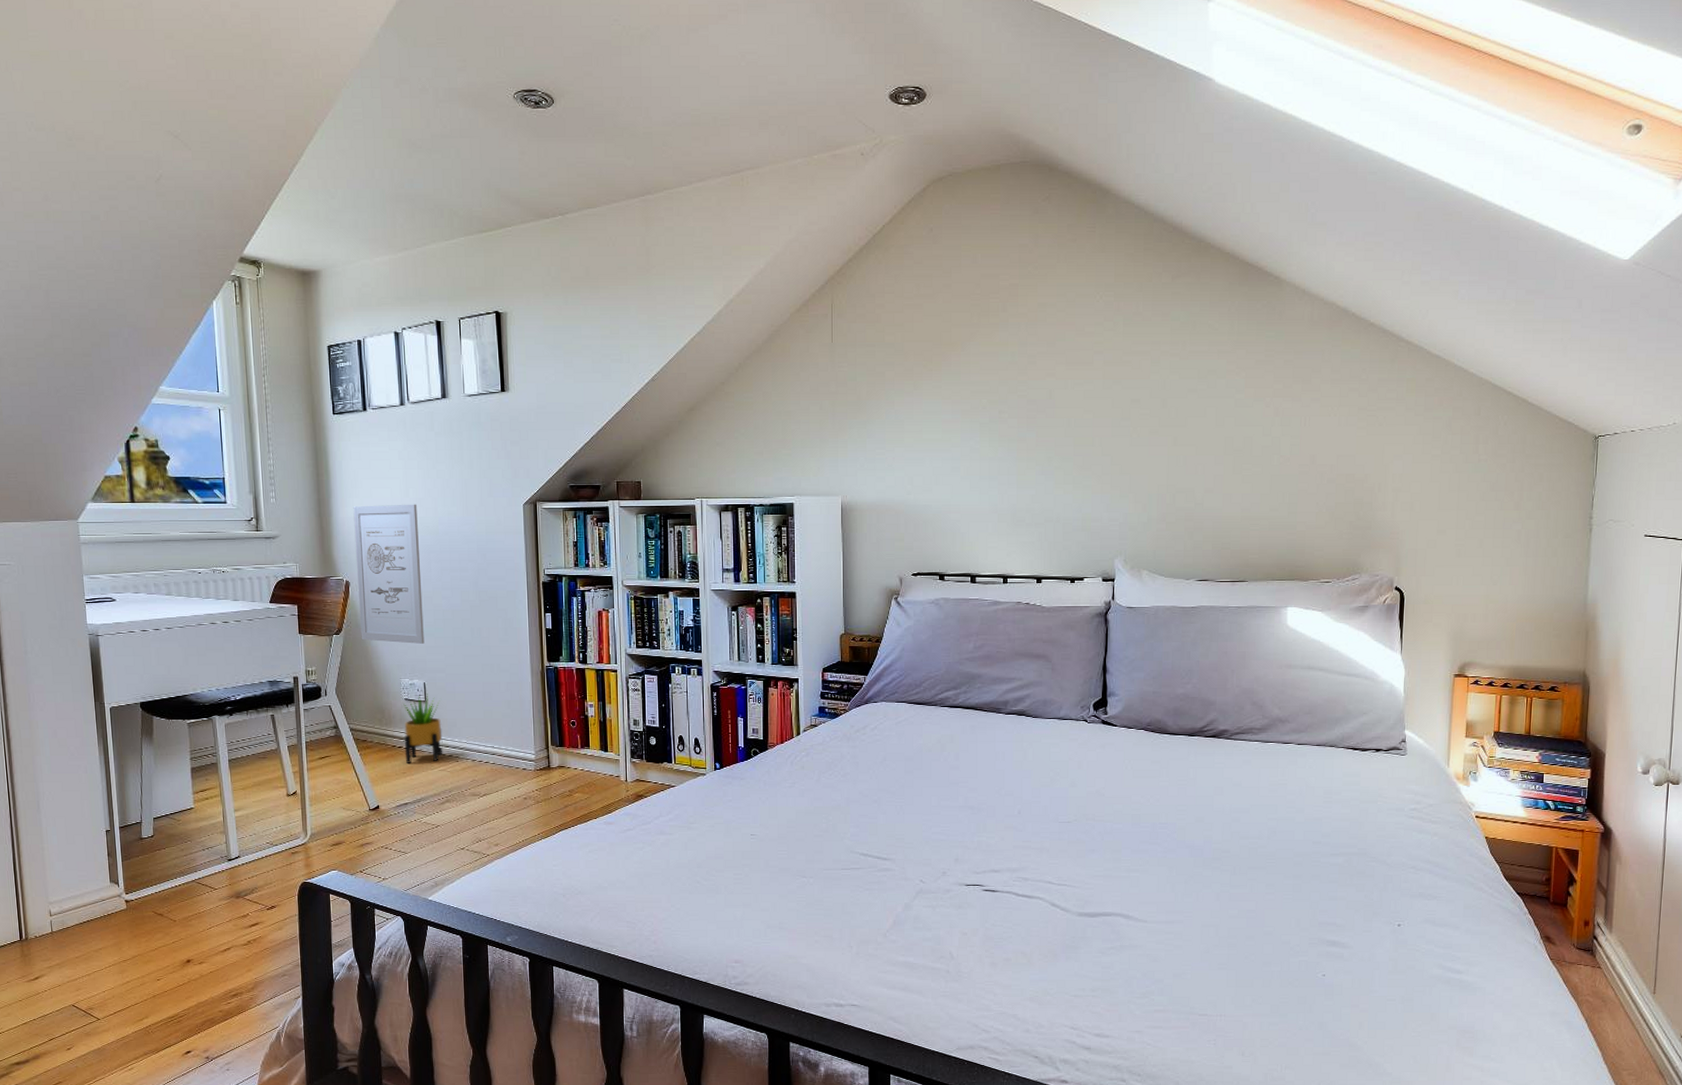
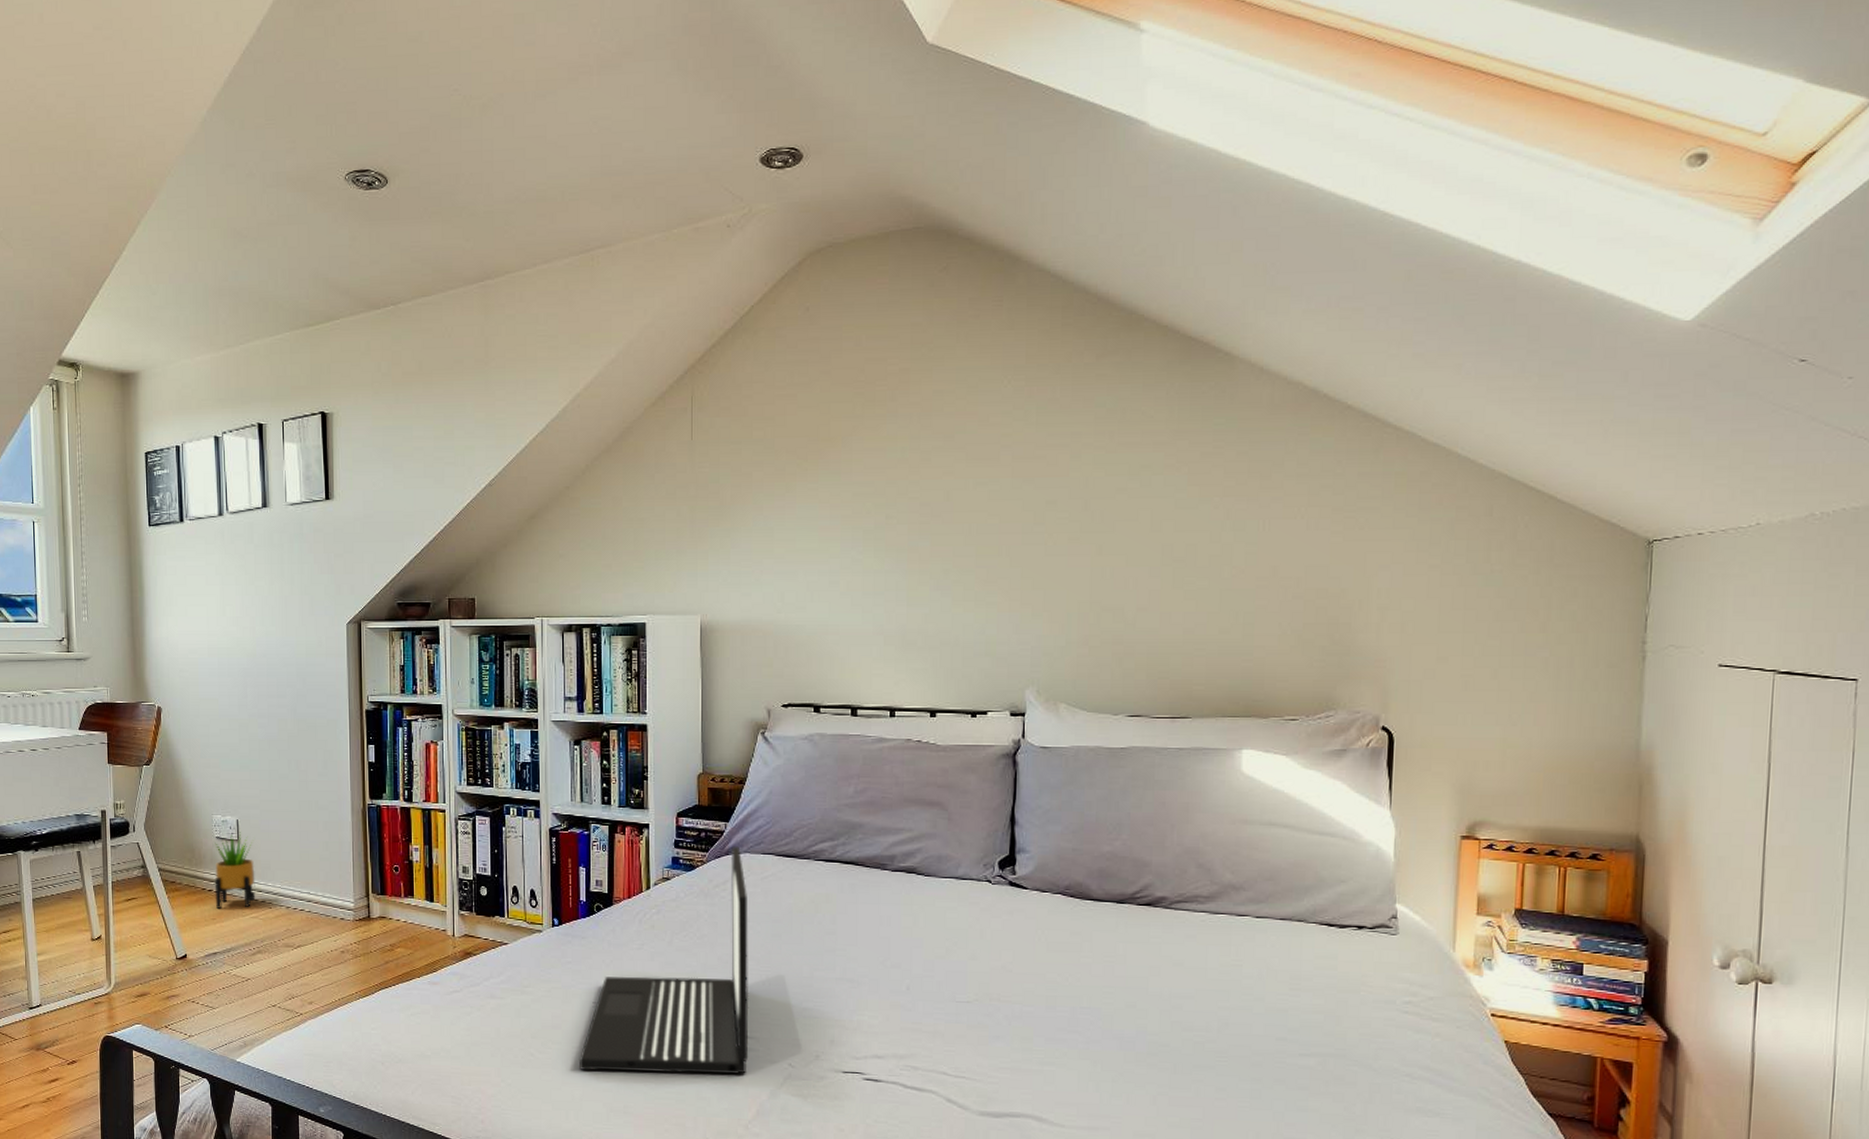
wall art: present [353,504,424,644] -> none [167,623,238,777]
laptop: none [740,696,886,894] -> present [580,846,749,1074]

